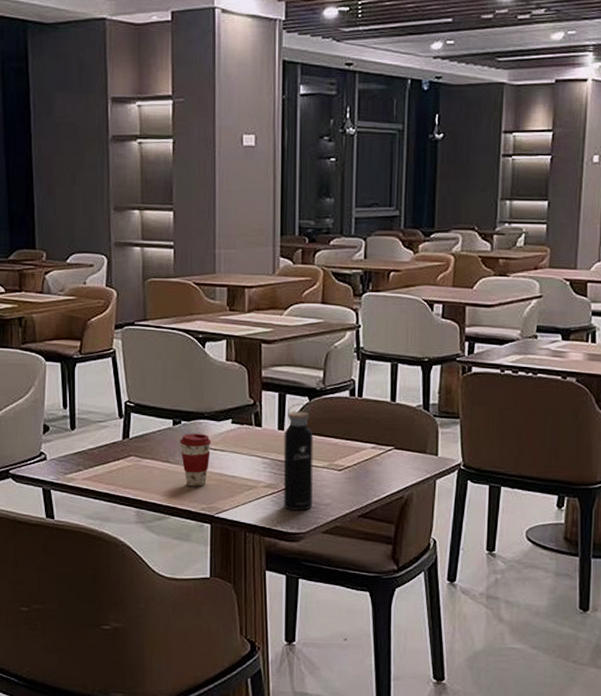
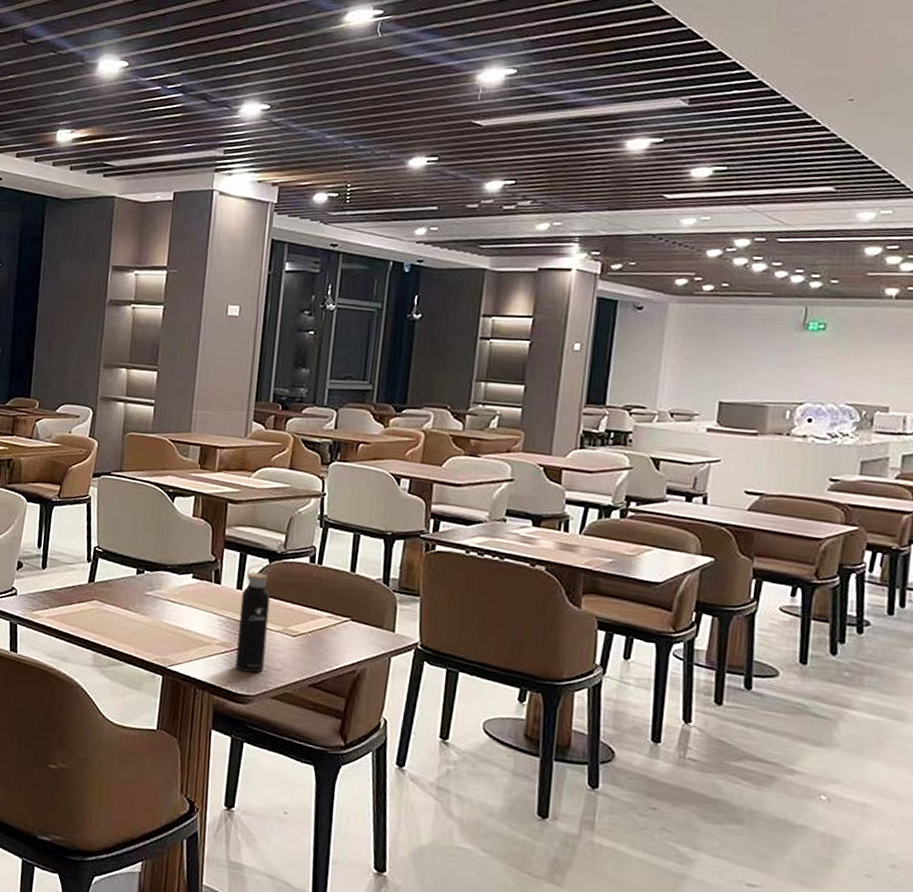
coffee cup: present [180,433,212,487] -> none [141,584,172,637]

